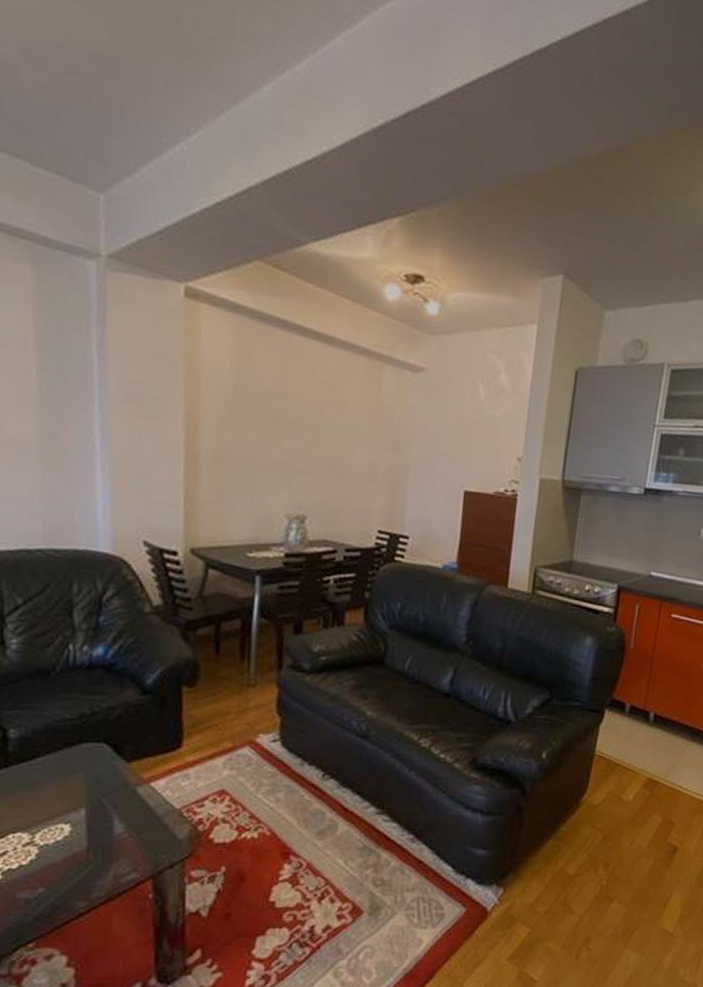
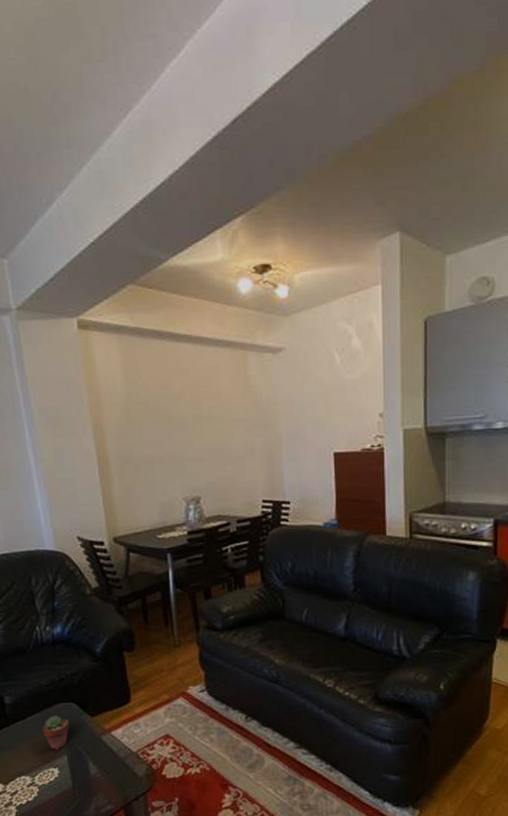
potted succulent: none [57,757,95,801] -> present [42,715,69,750]

